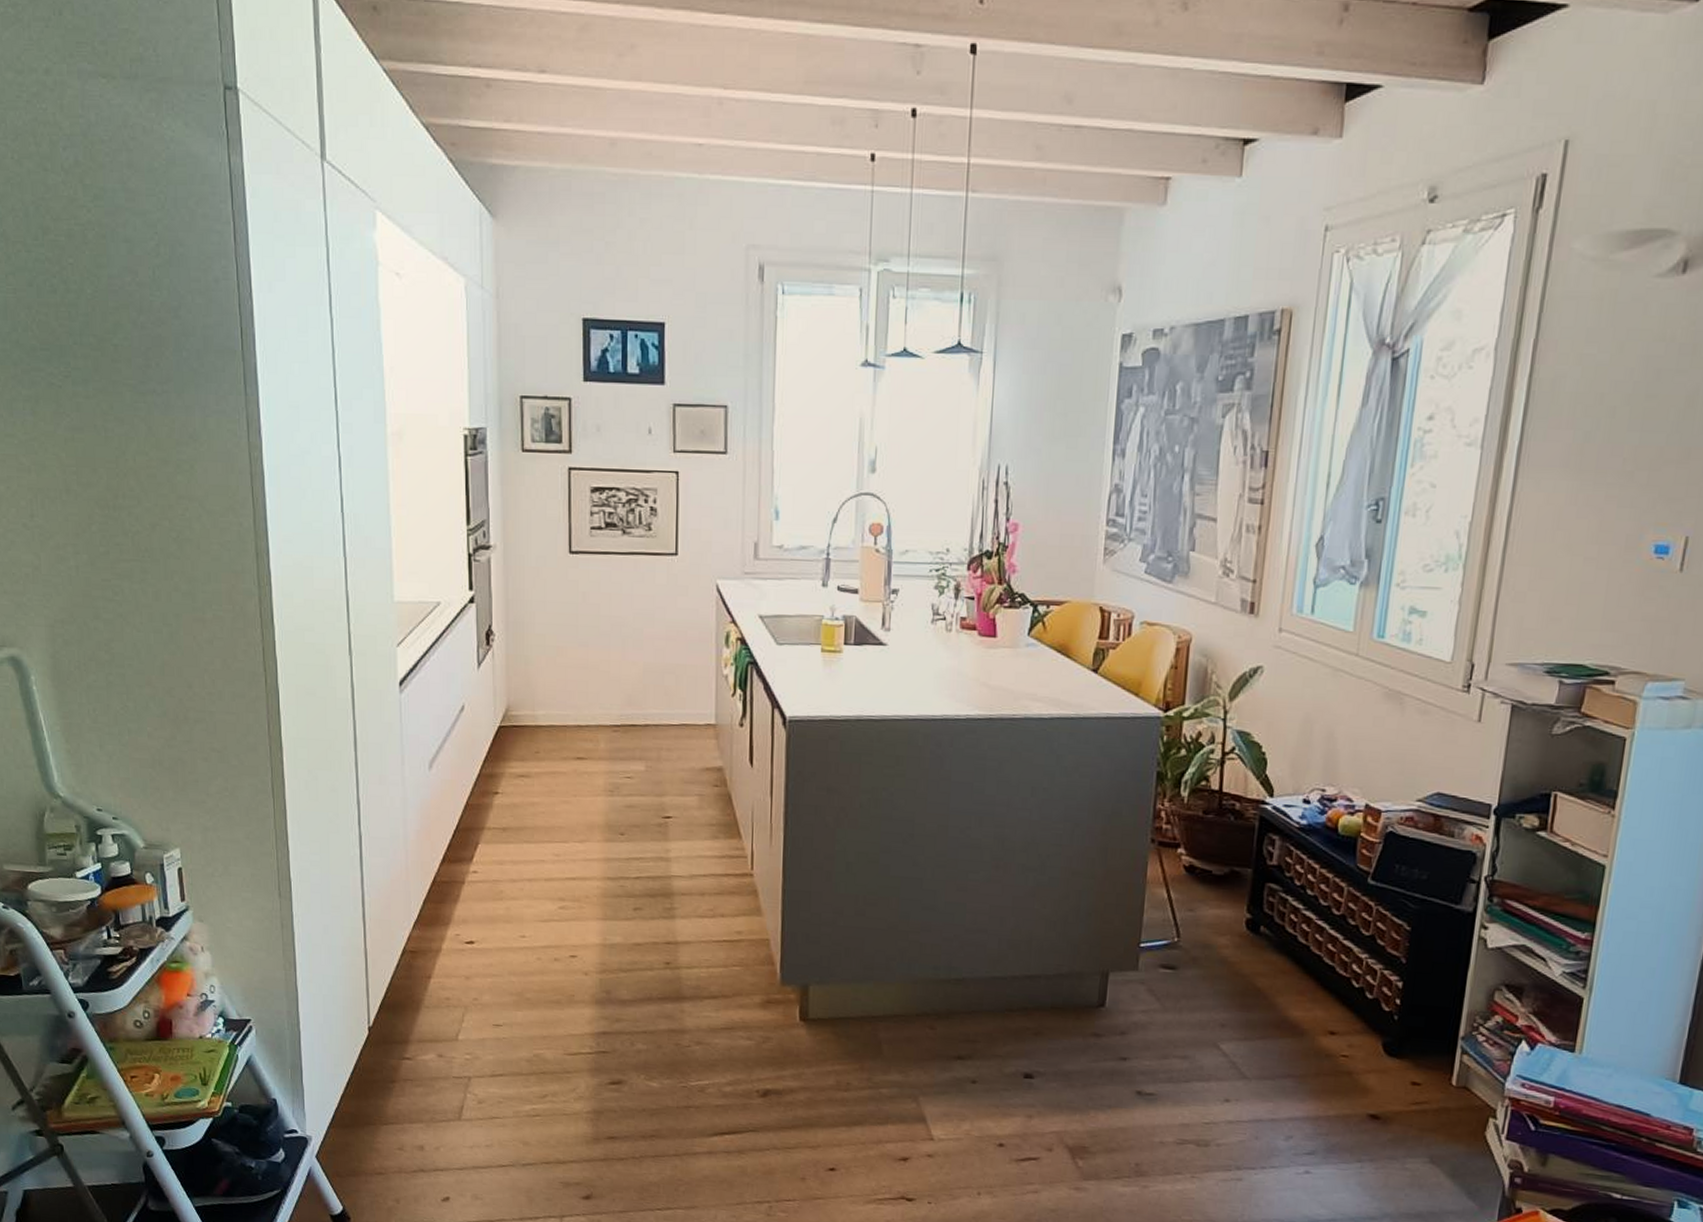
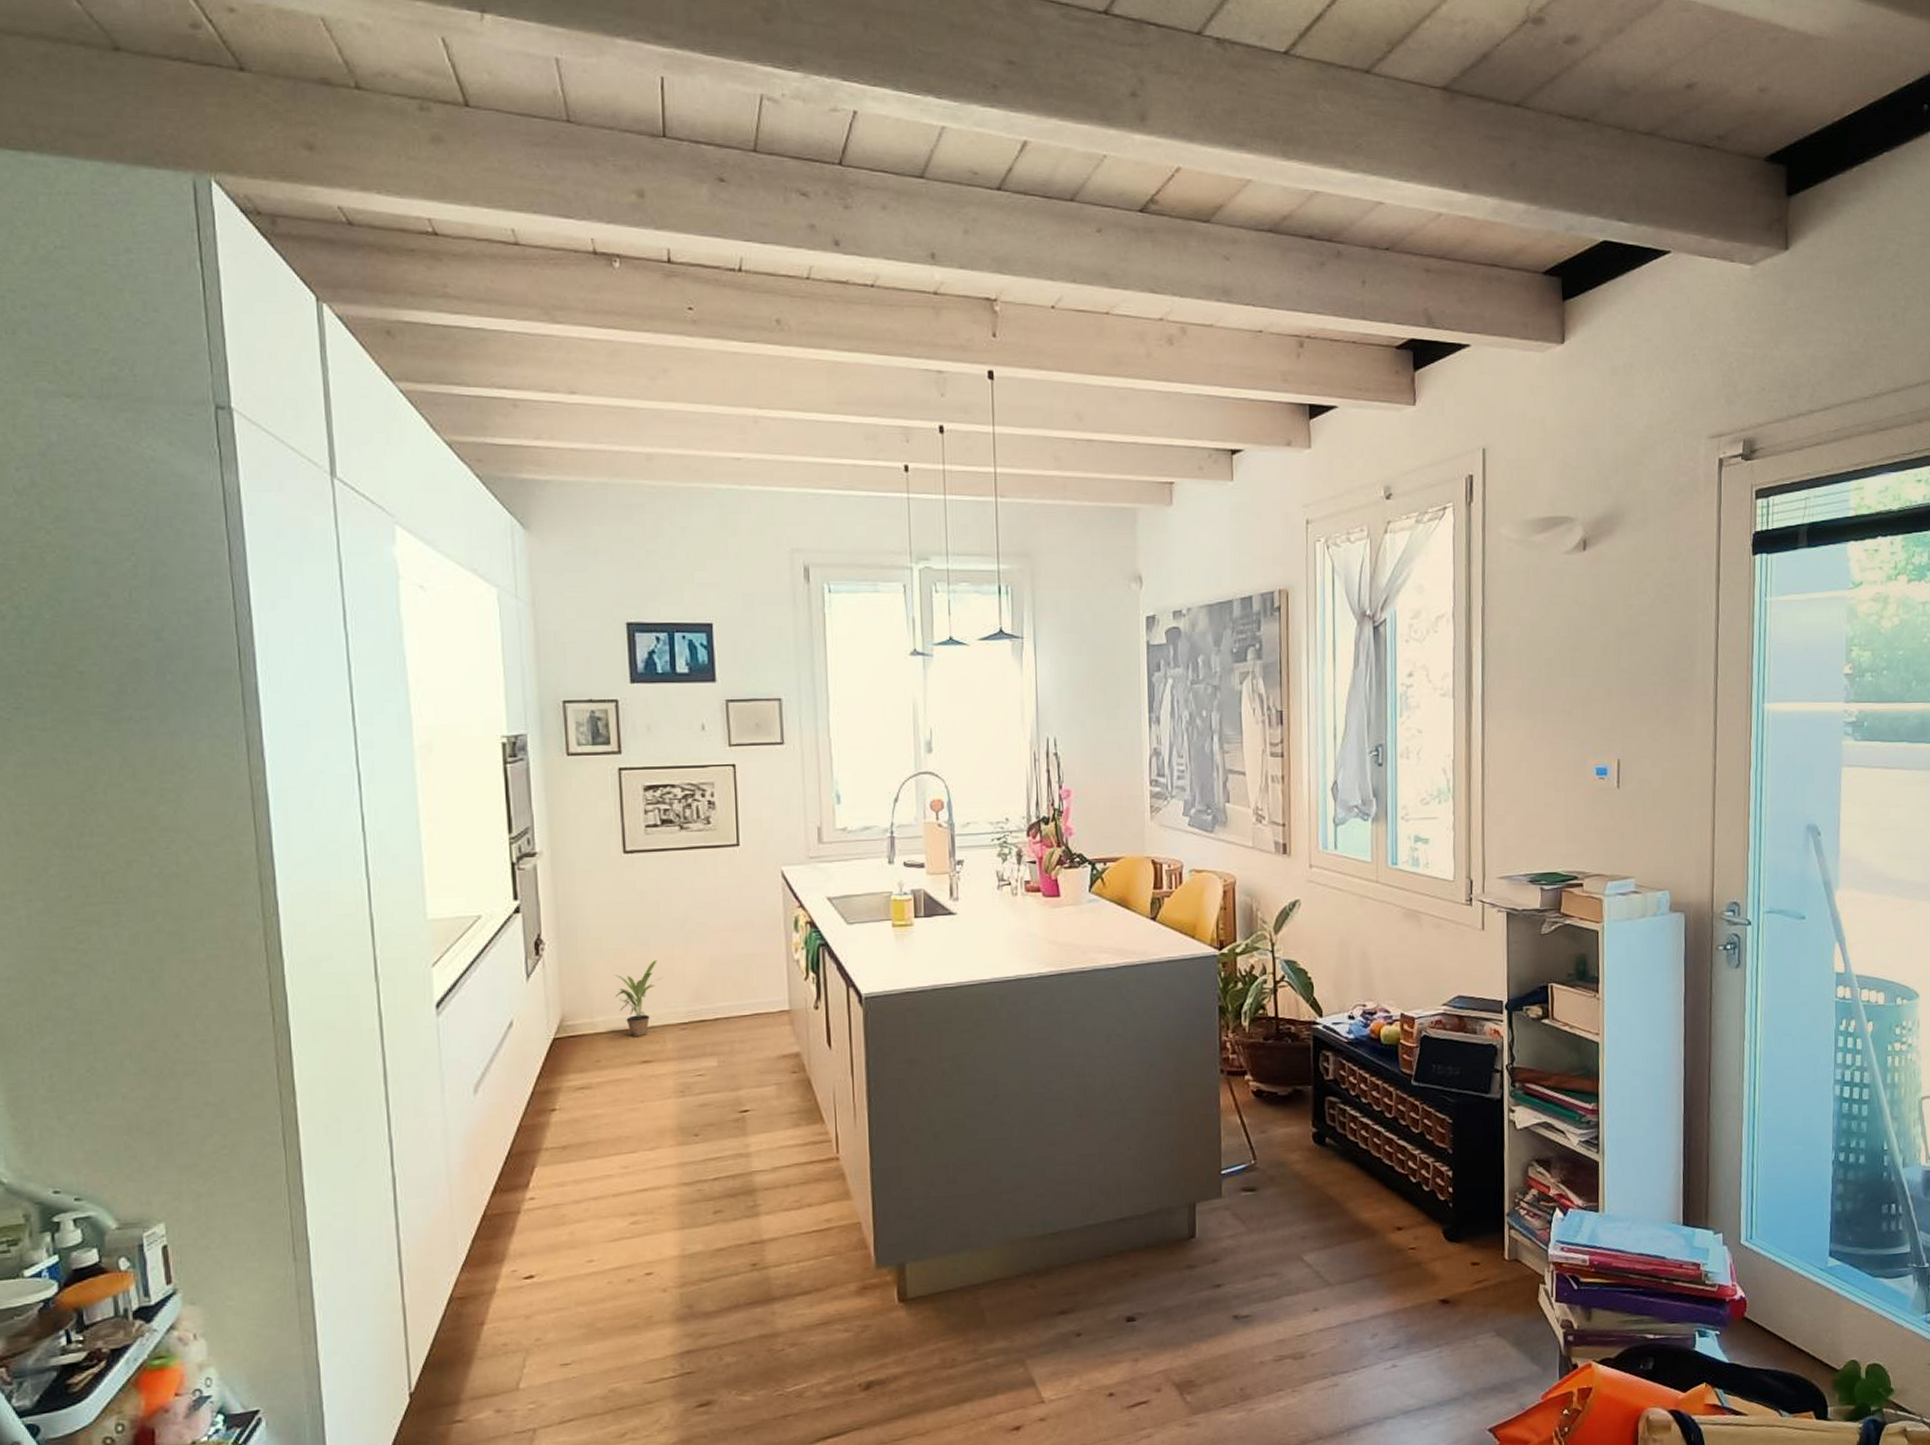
potted plant: none [555,661,598,734] -> present [615,960,661,1038]

